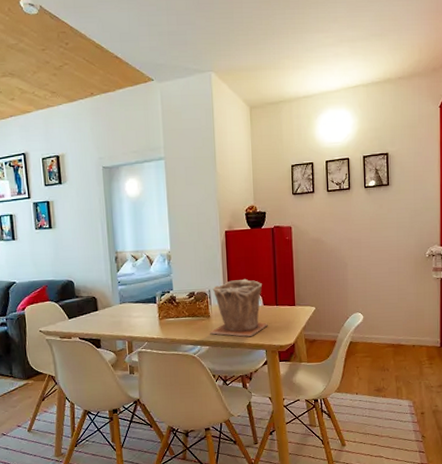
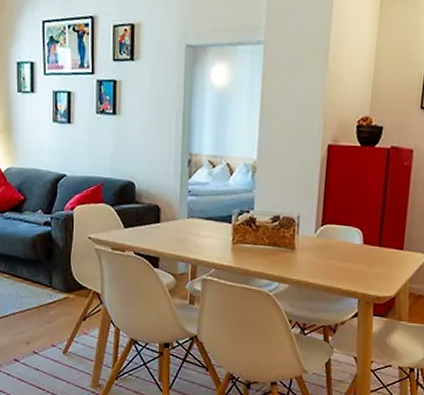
plant pot: present [210,278,268,337] -> none [292,207,366,280]

